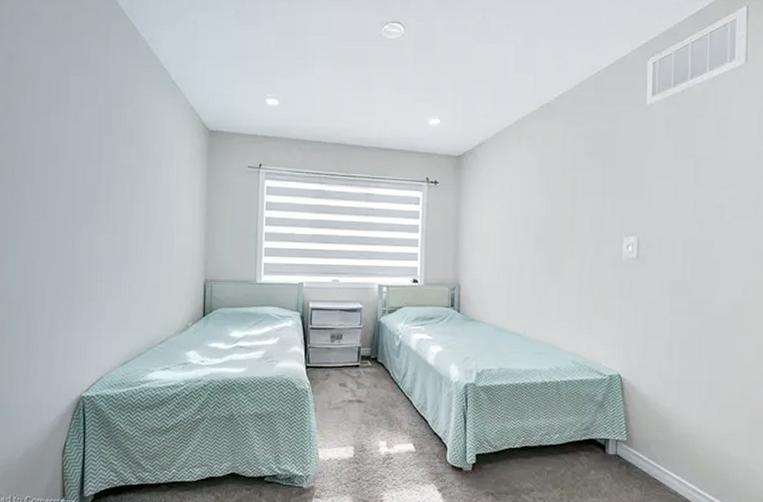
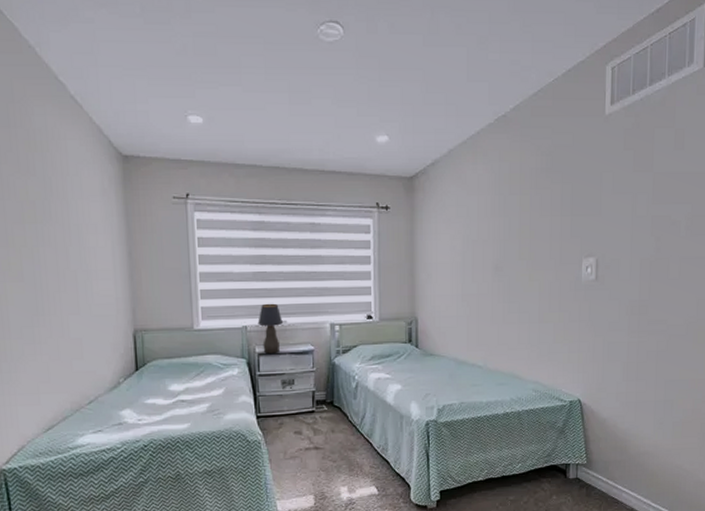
table lamp: none [313,263,336,309] -> present [258,303,284,354]

